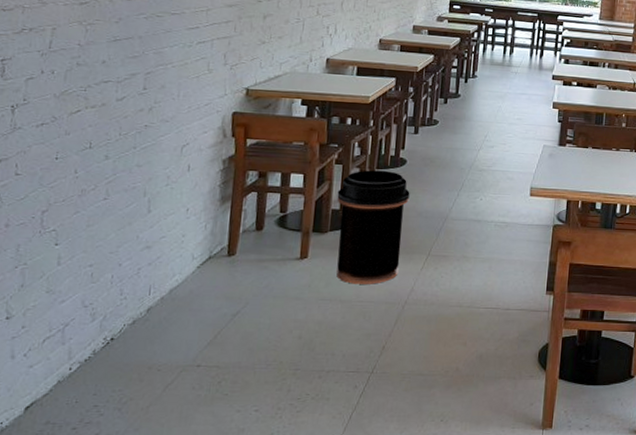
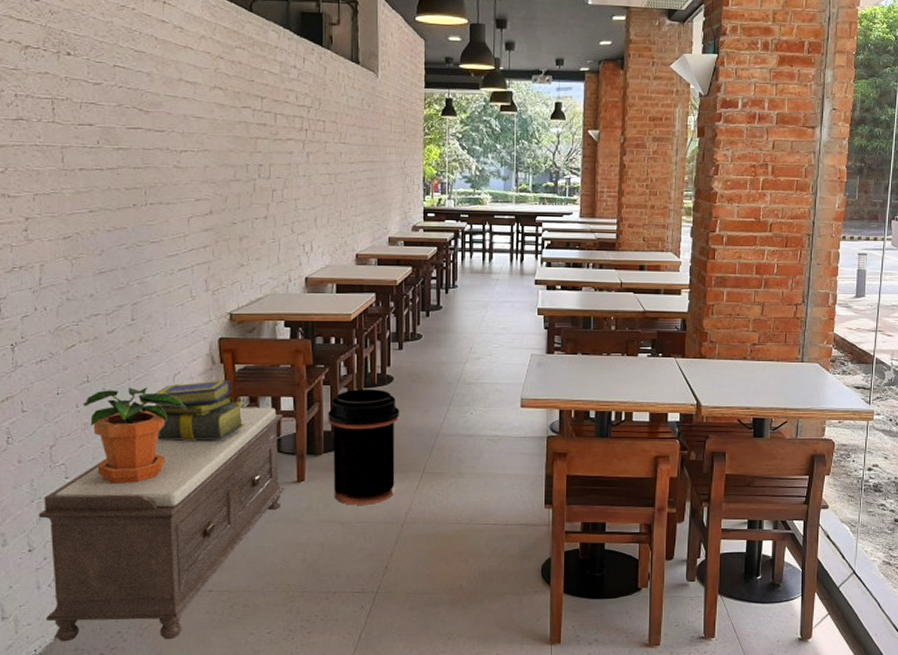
bench: none [18,180,292,416] -> present [38,405,285,642]
potted plant: none [82,156,193,254] -> present [82,387,188,485]
stack of books: none [158,154,252,213] -> present [154,380,246,441]

